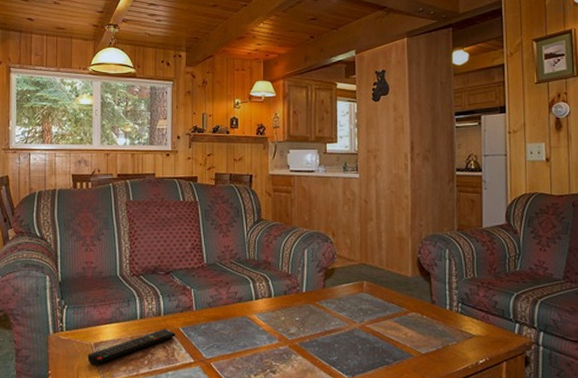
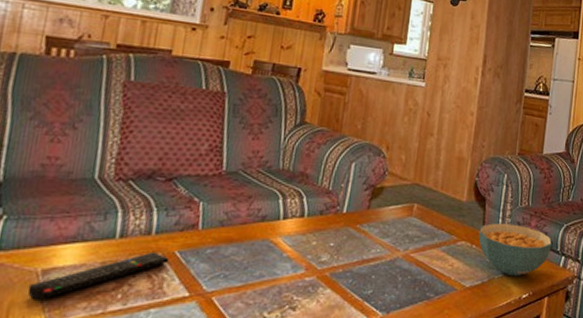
cereal bowl: none [428,295,503,344] -> present [478,223,552,277]

